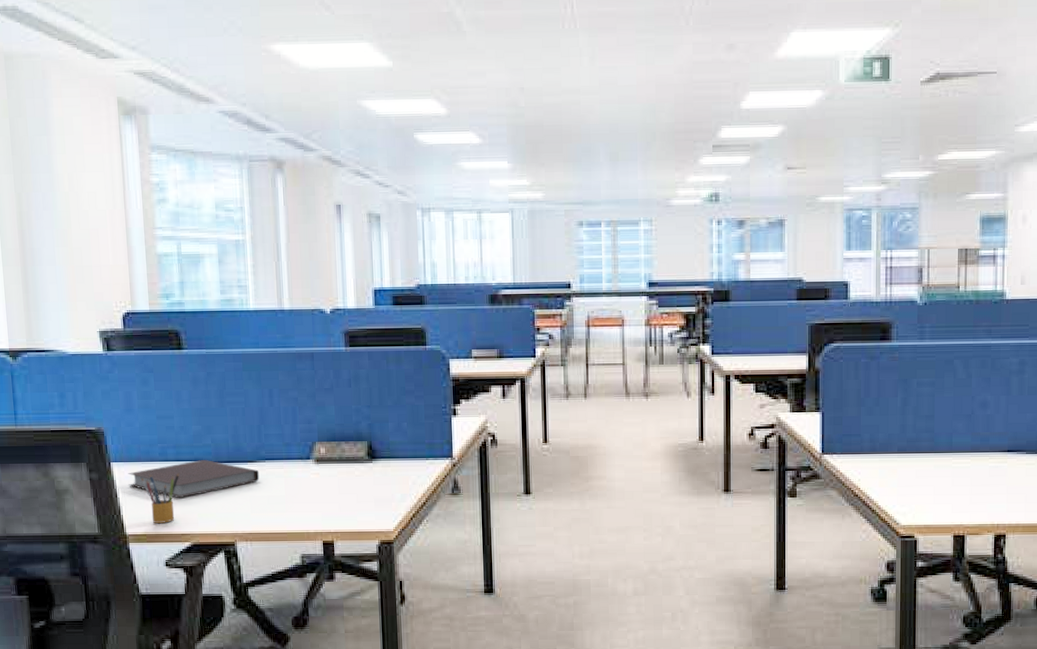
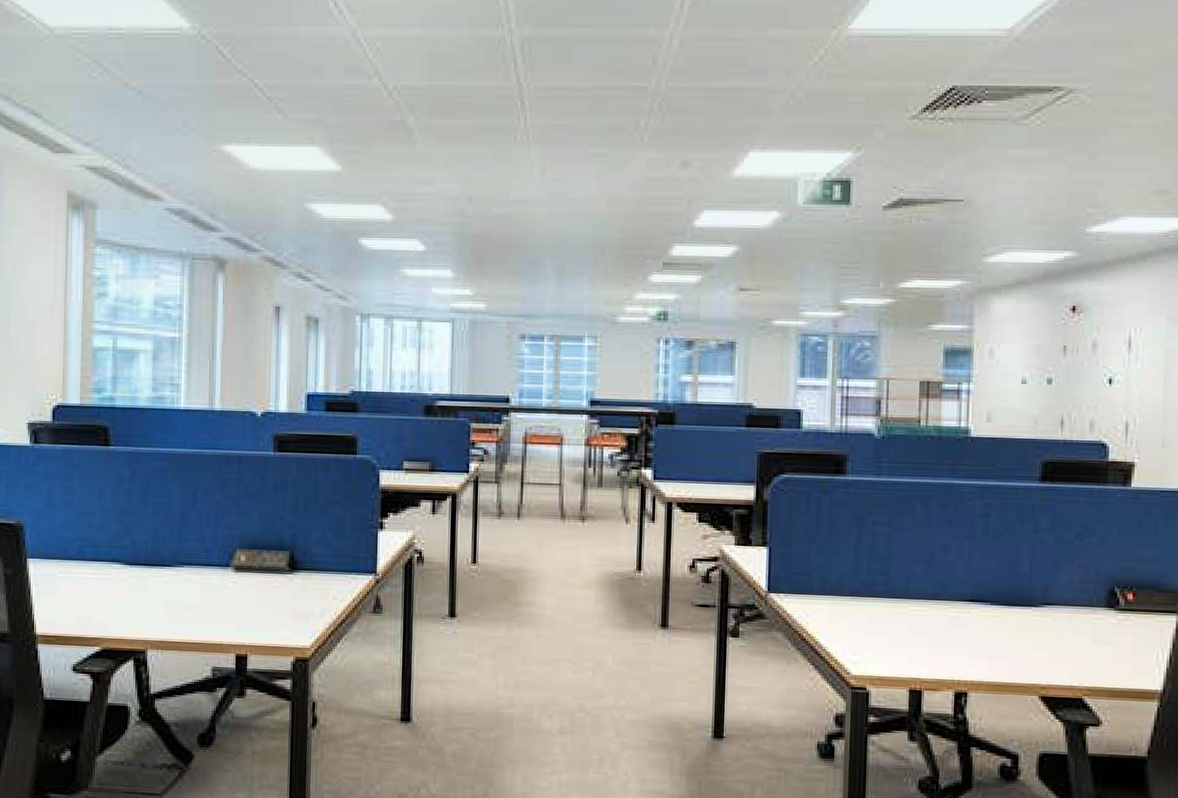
notebook: present [128,460,260,499] -> none [43,561,177,601]
pencil box: present [141,472,180,523] -> none [56,572,96,625]

